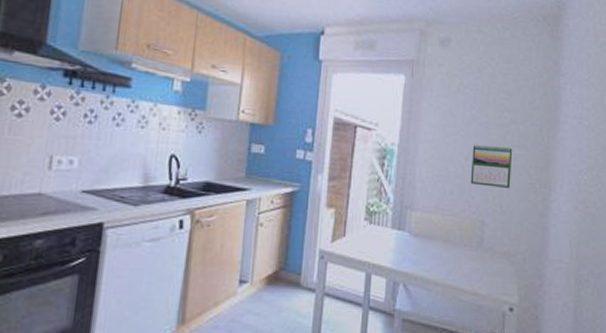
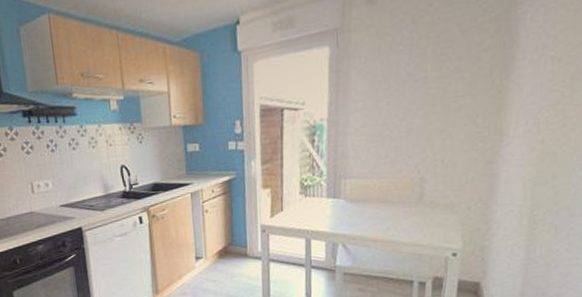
calendar: present [470,144,513,188] -> none [407,98,456,144]

